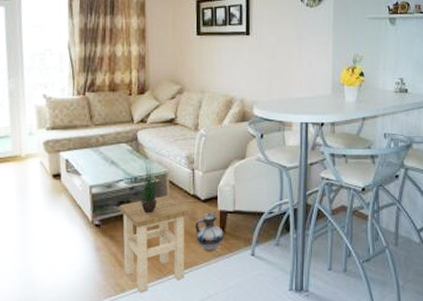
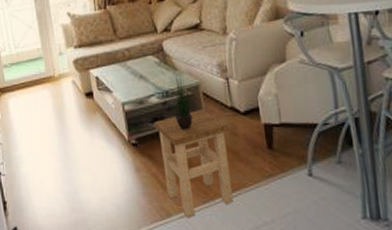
ceramic jug: present [195,212,225,252] -> none [238,126,274,172]

